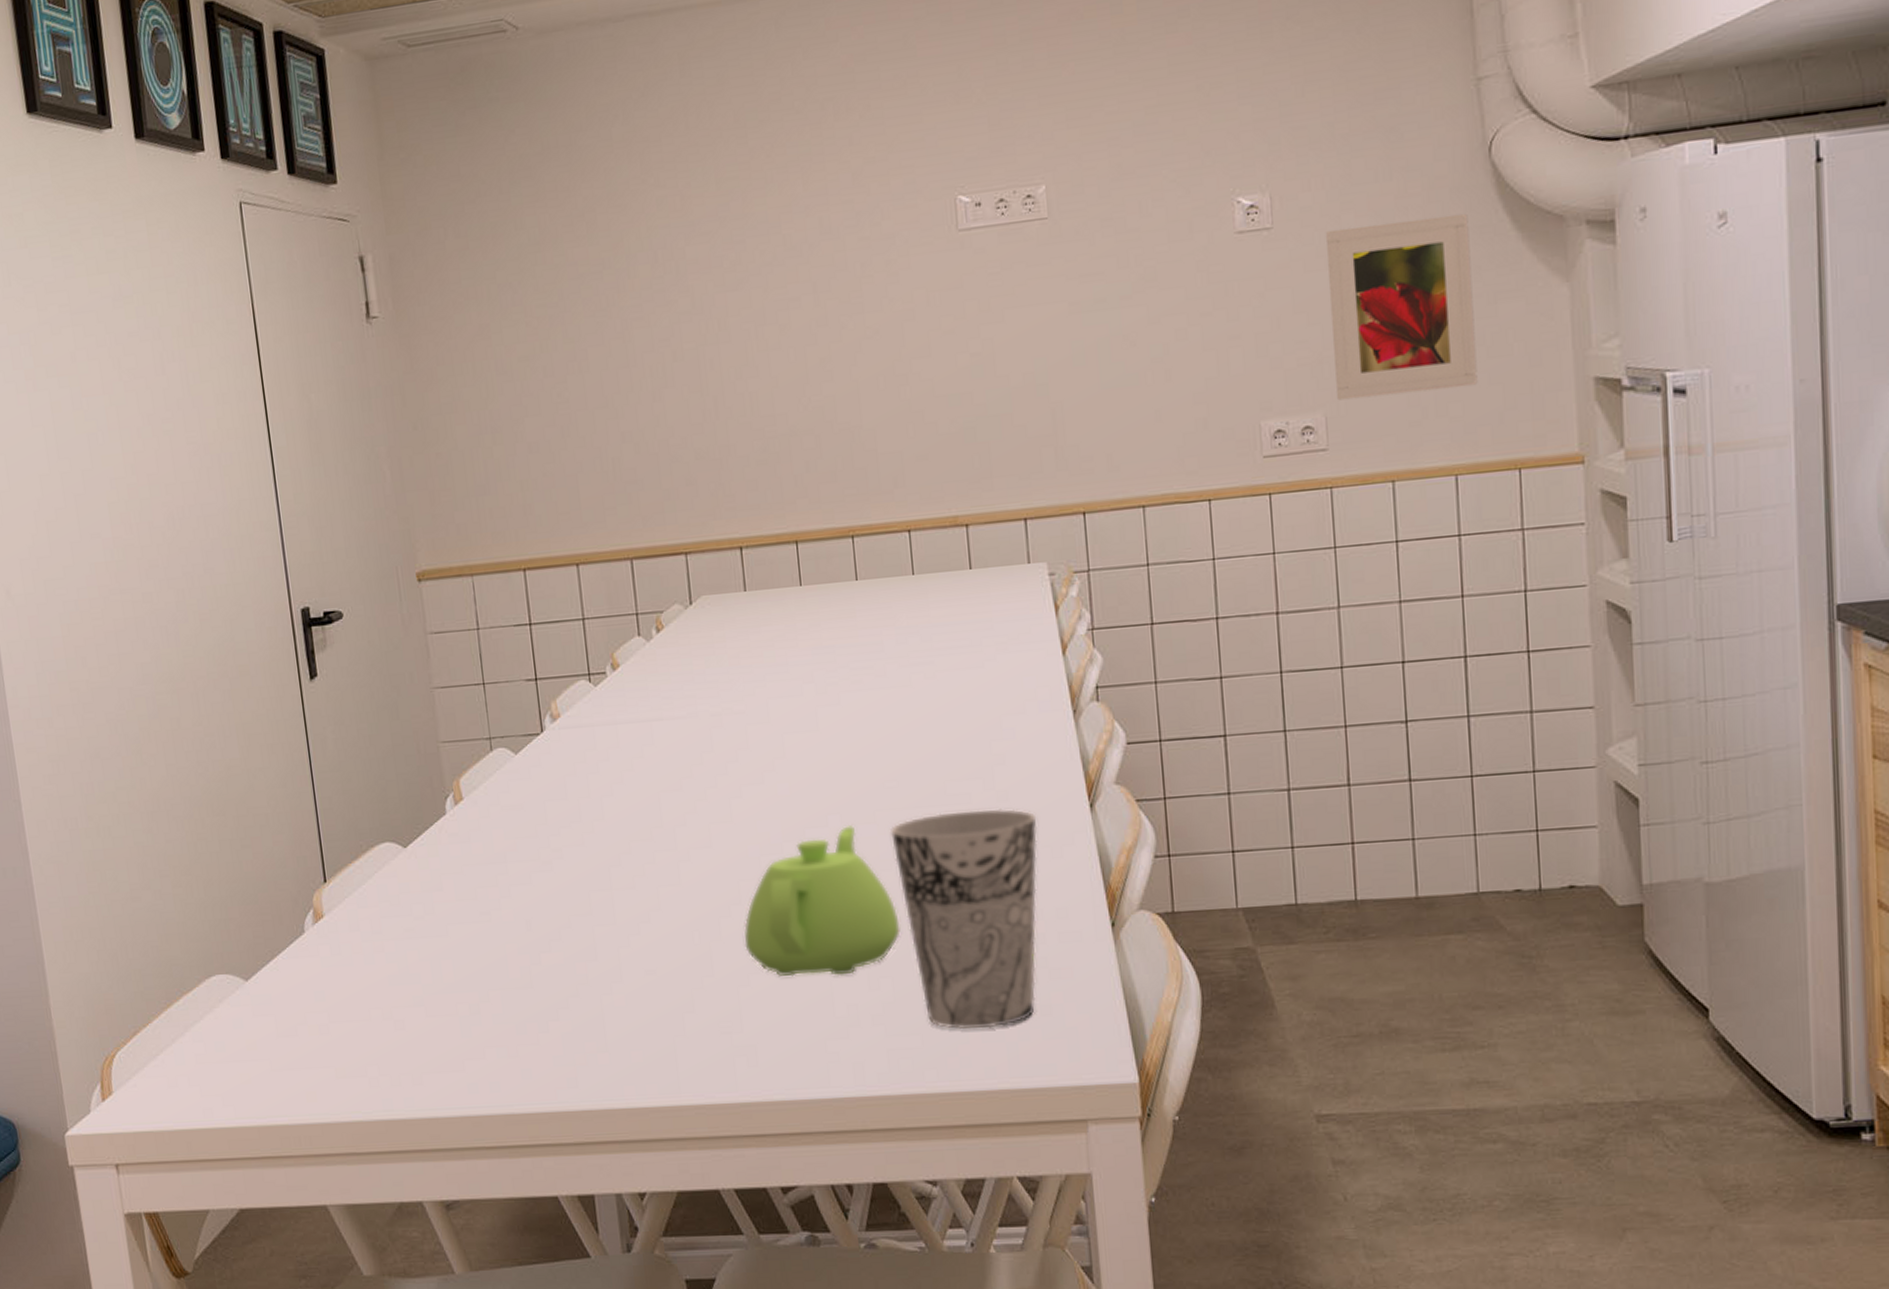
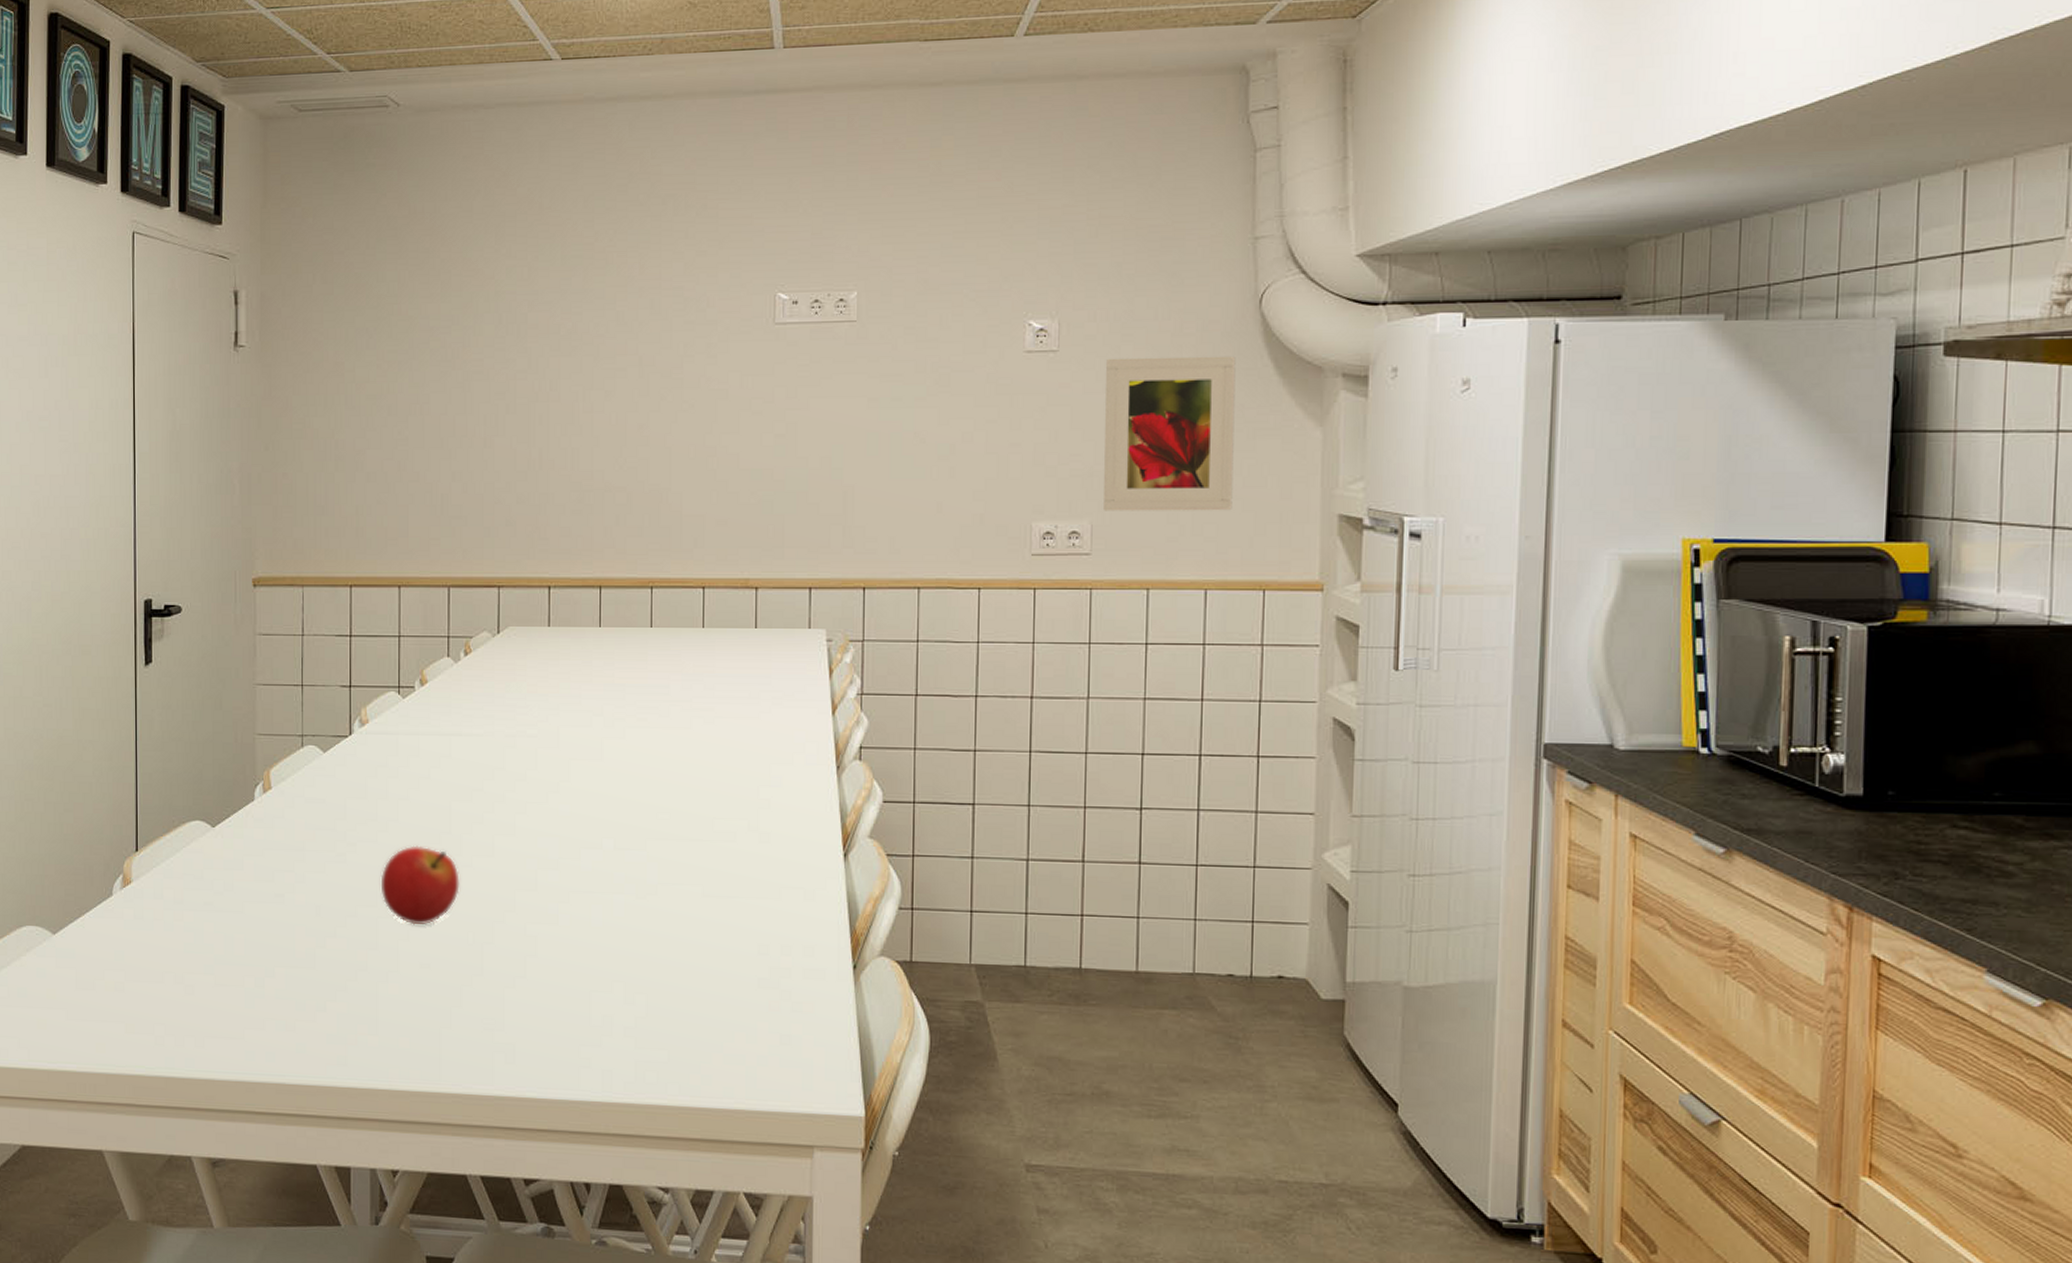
fruit: none [592,844,679,930] -> present [380,845,459,925]
teapot: present [744,826,900,977] -> none [514,850,659,988]
cup: present [889,808,1038,1029] -> none [658,847,794,1051]

